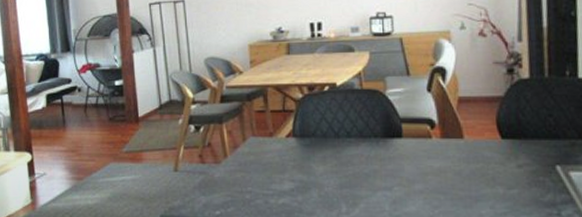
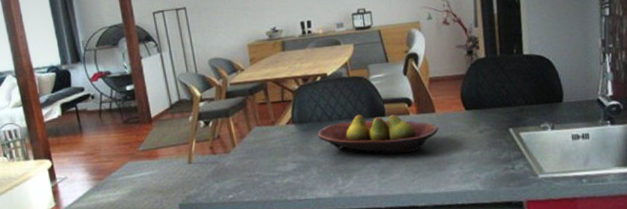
fruit bowl: none [321,133,467,184] -> present [318,114,439,155]

